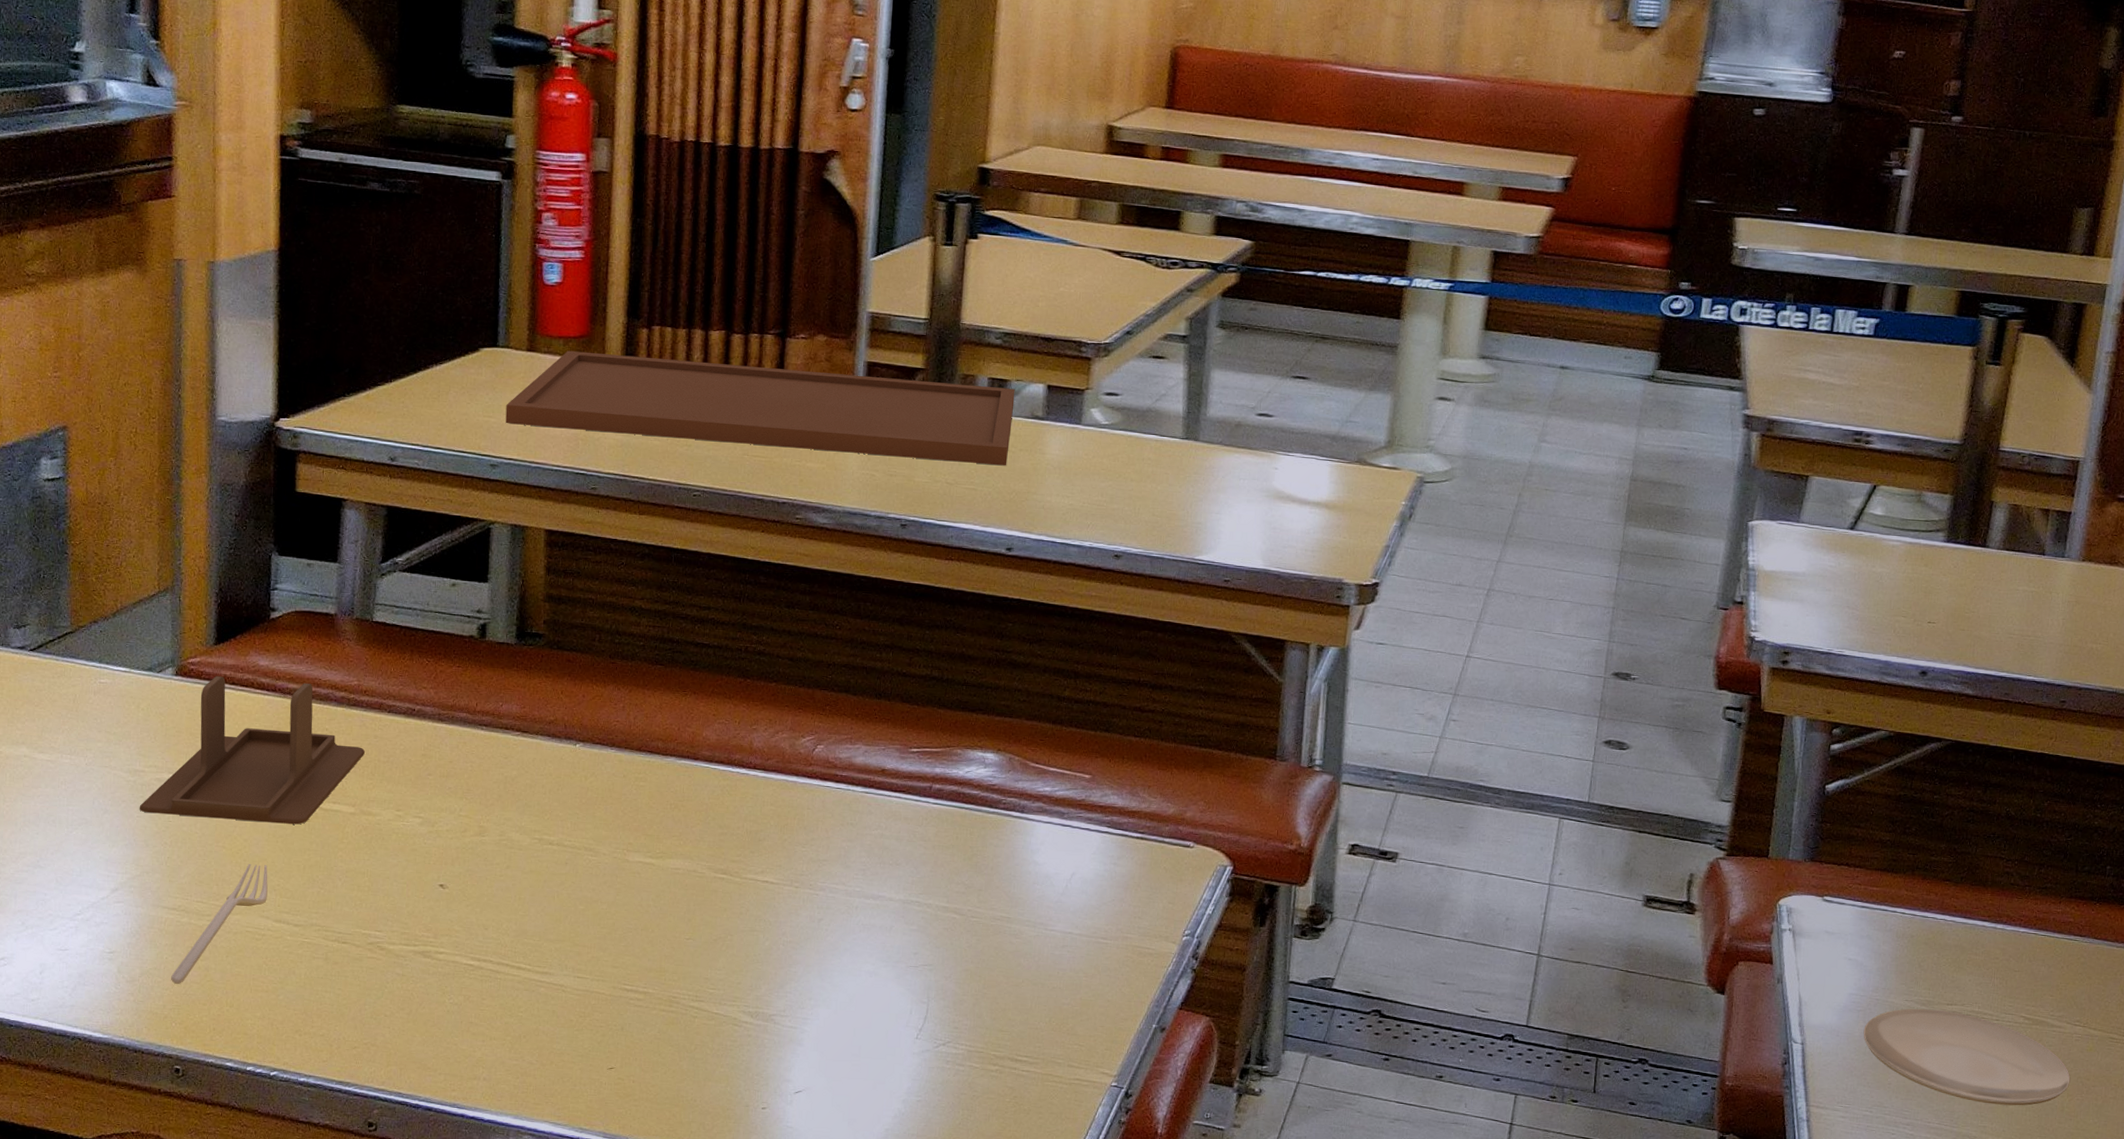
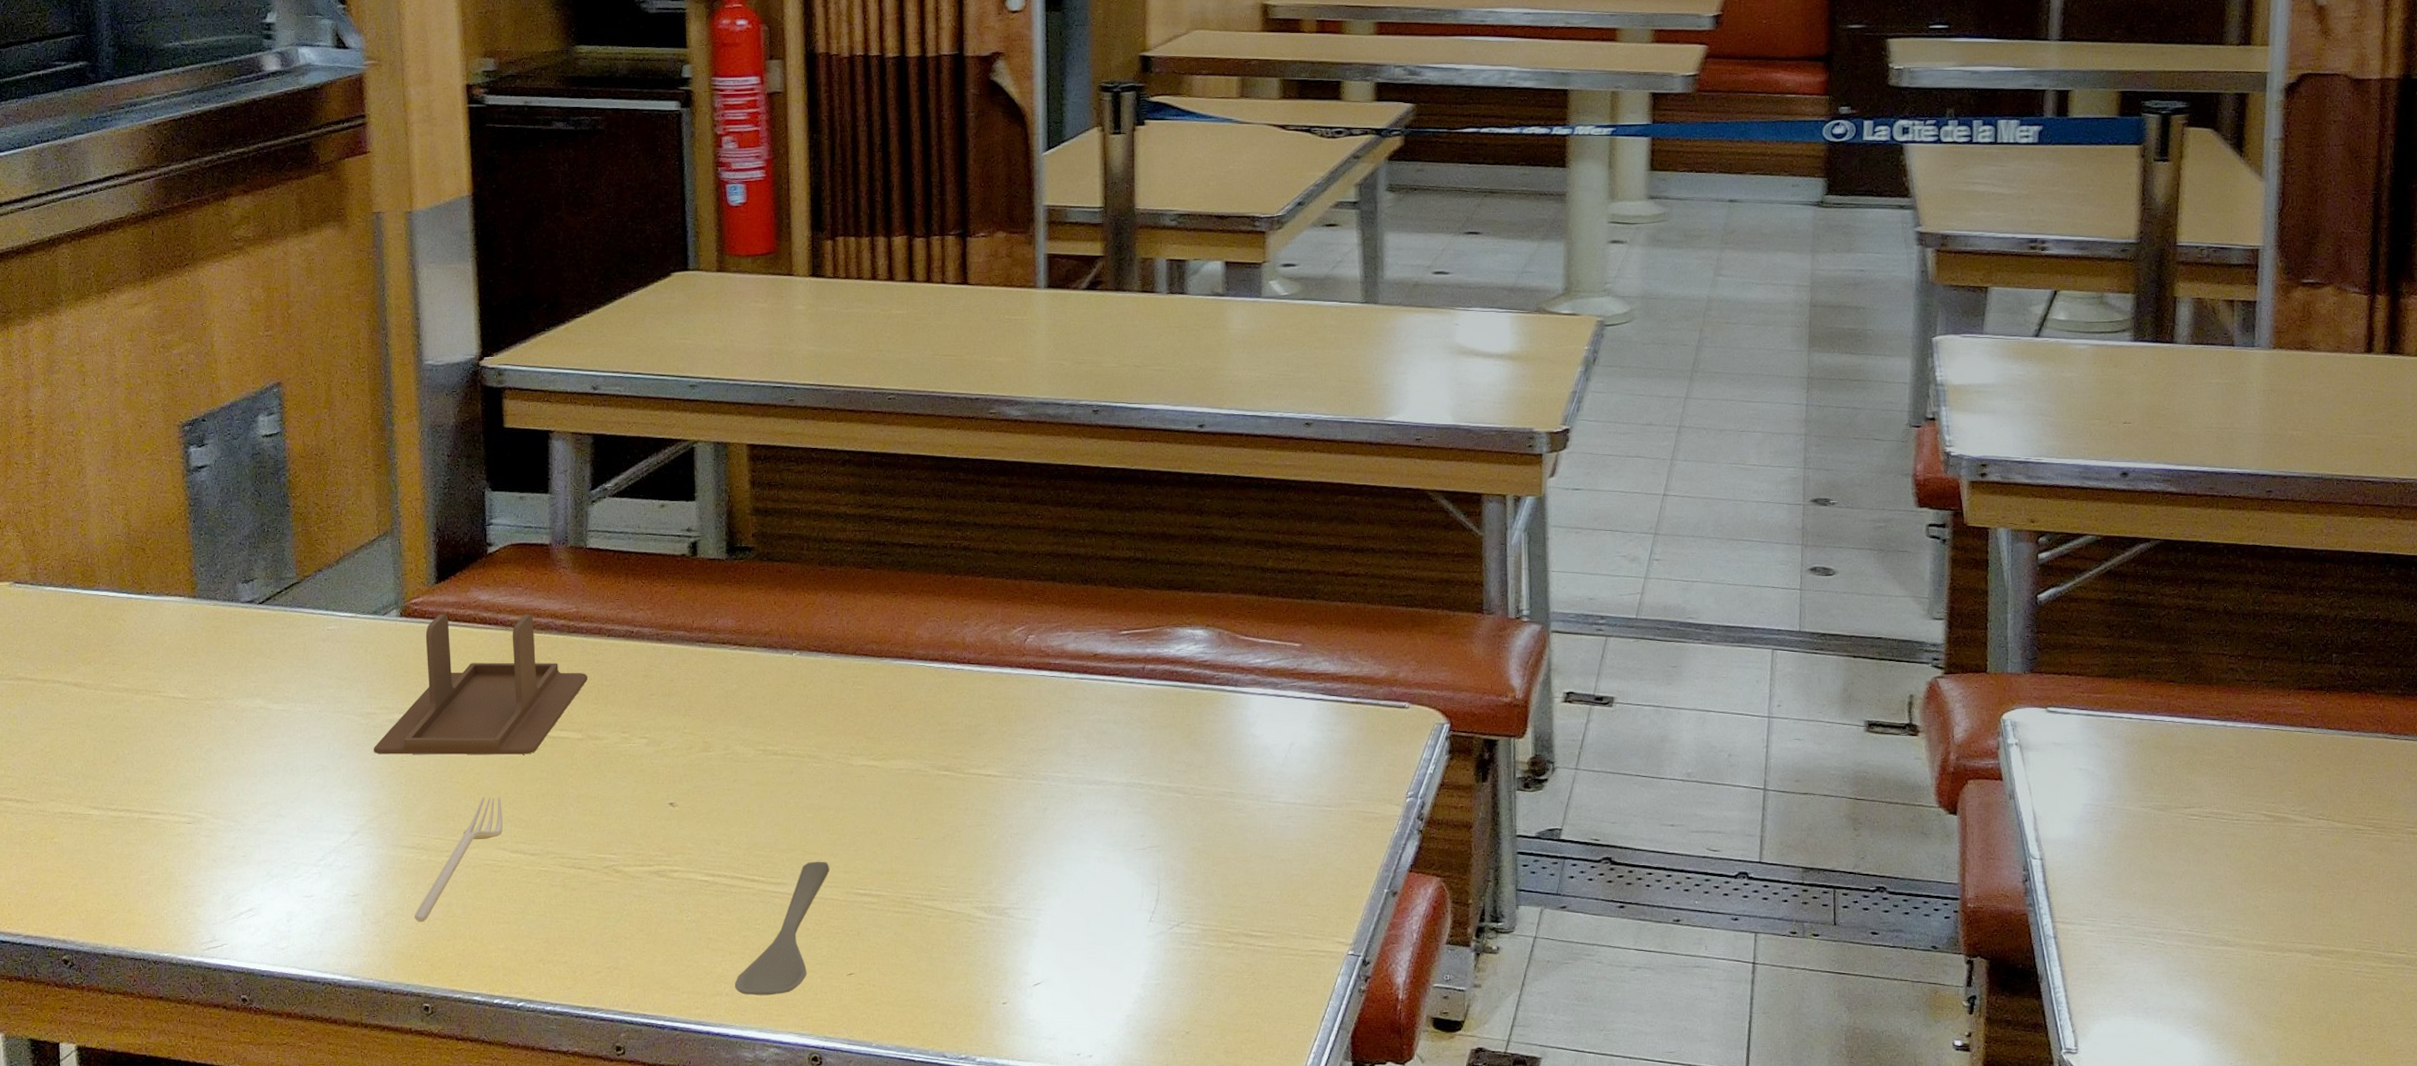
spoon: none [492,954,598,1084] -> present [734,861,830,996]
tray: present [505,350,1015,466] -> none [701,267,1194,345]
plate: present [1863,1008,2071,1106] -> none [2102,814,2320,907]

